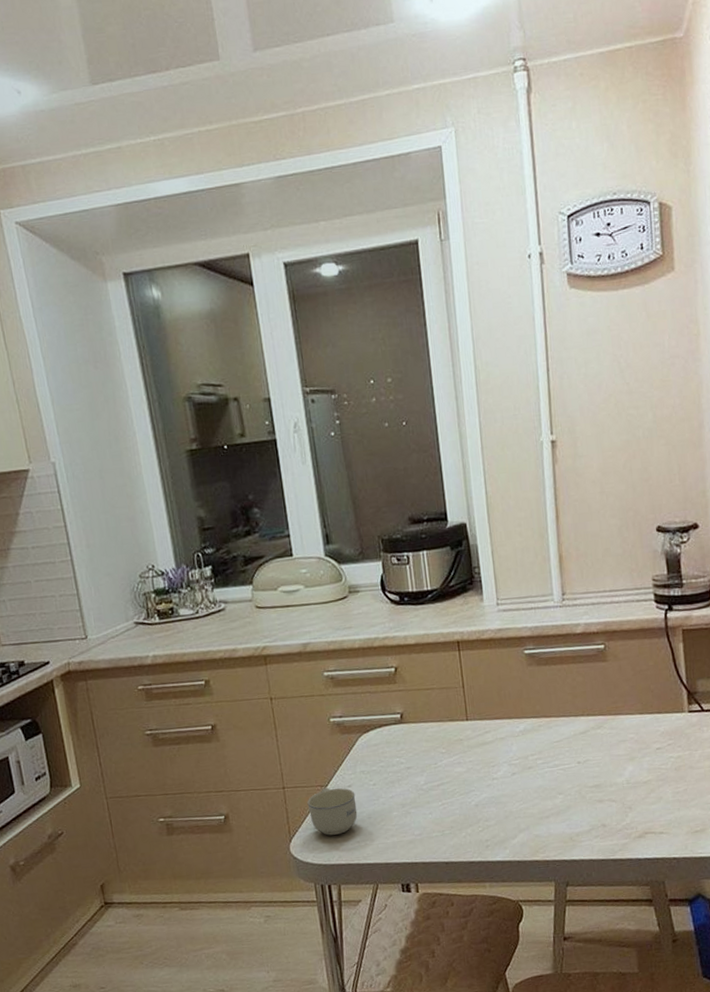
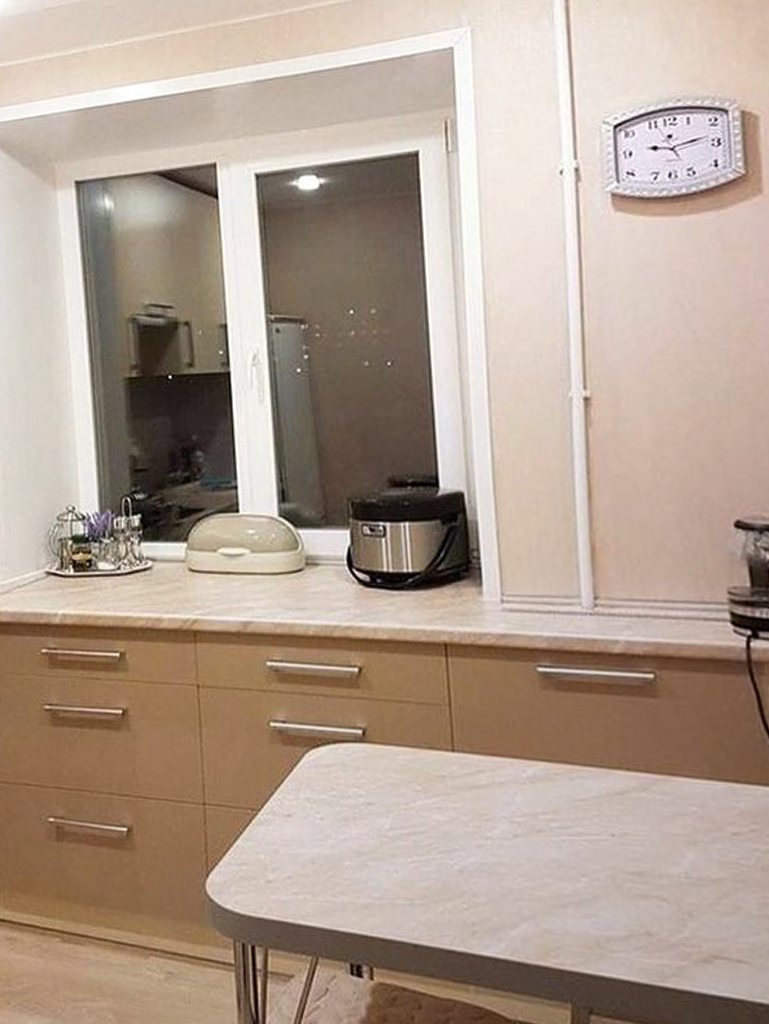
cup: present [307,787,358,836] -> none [232,812,297,879]

